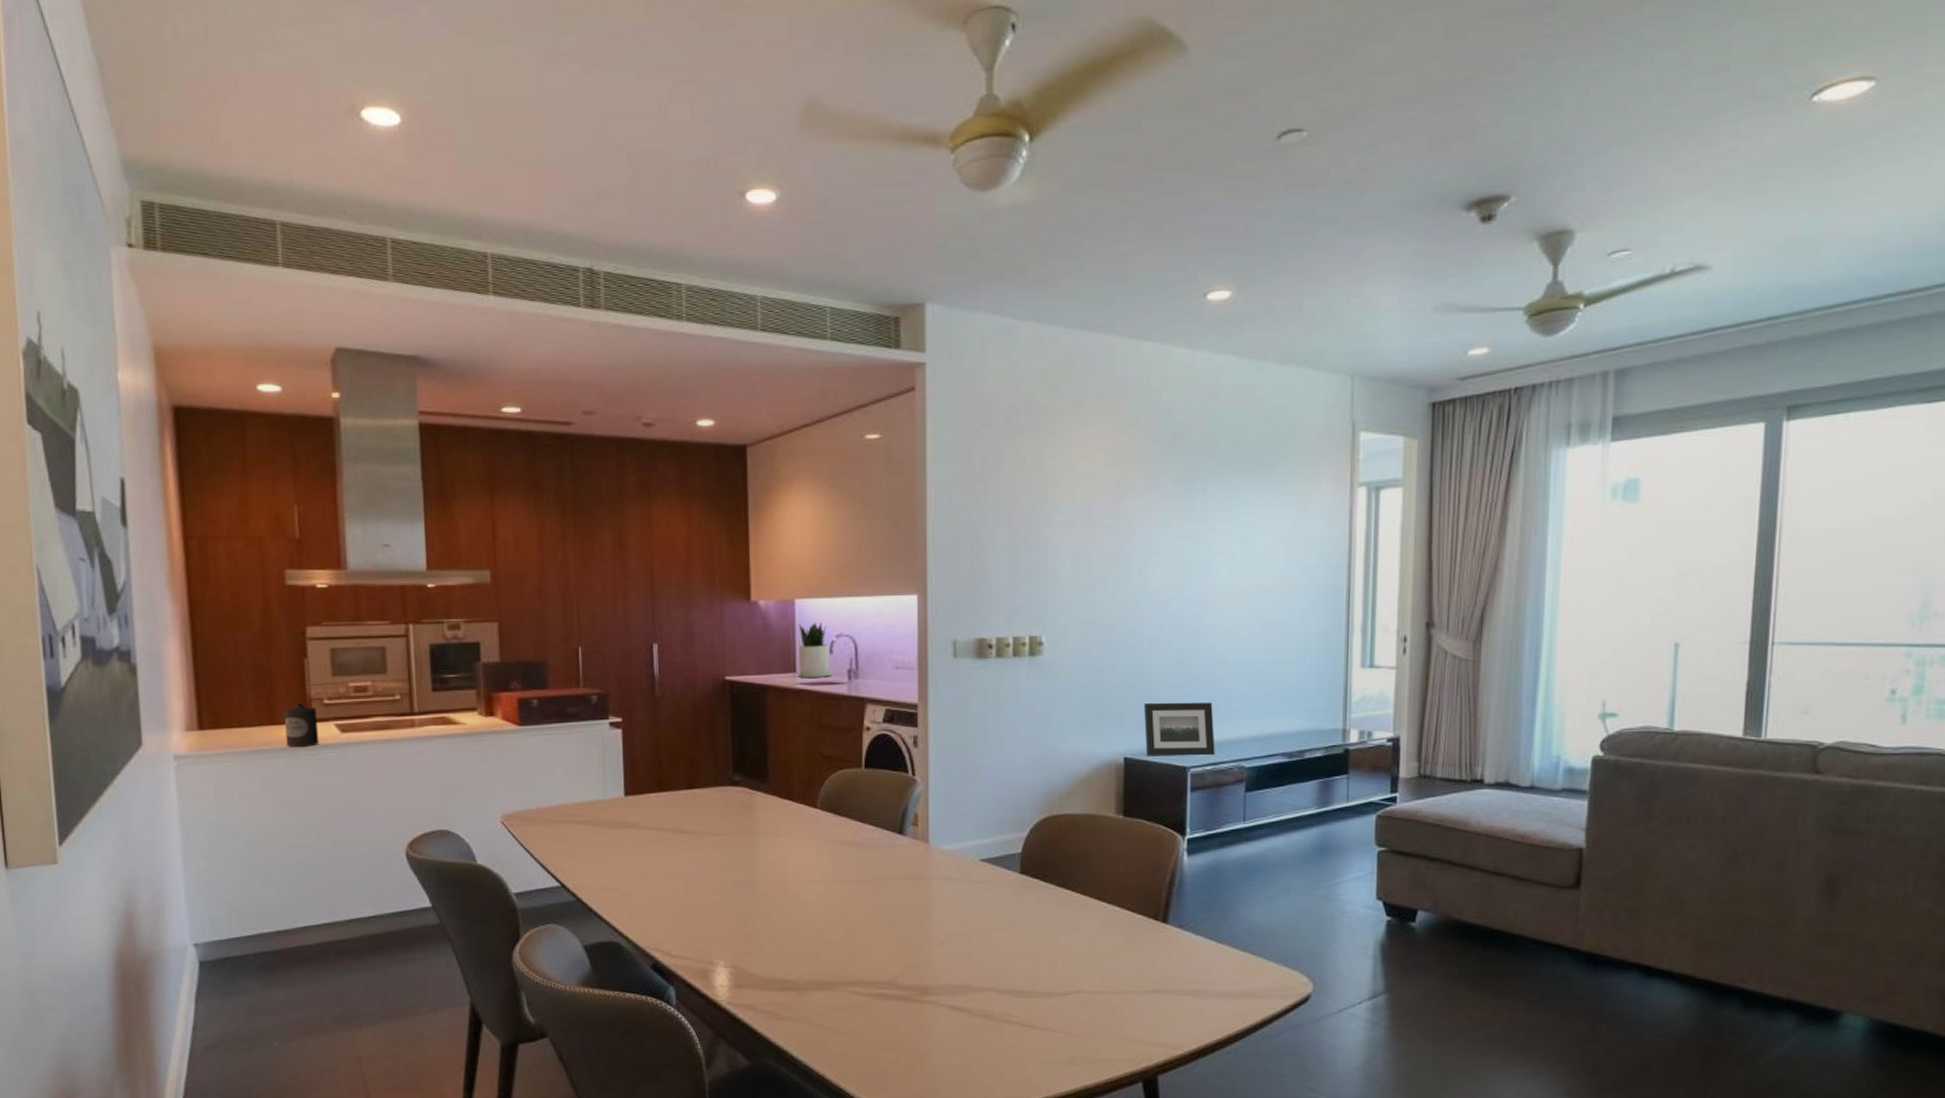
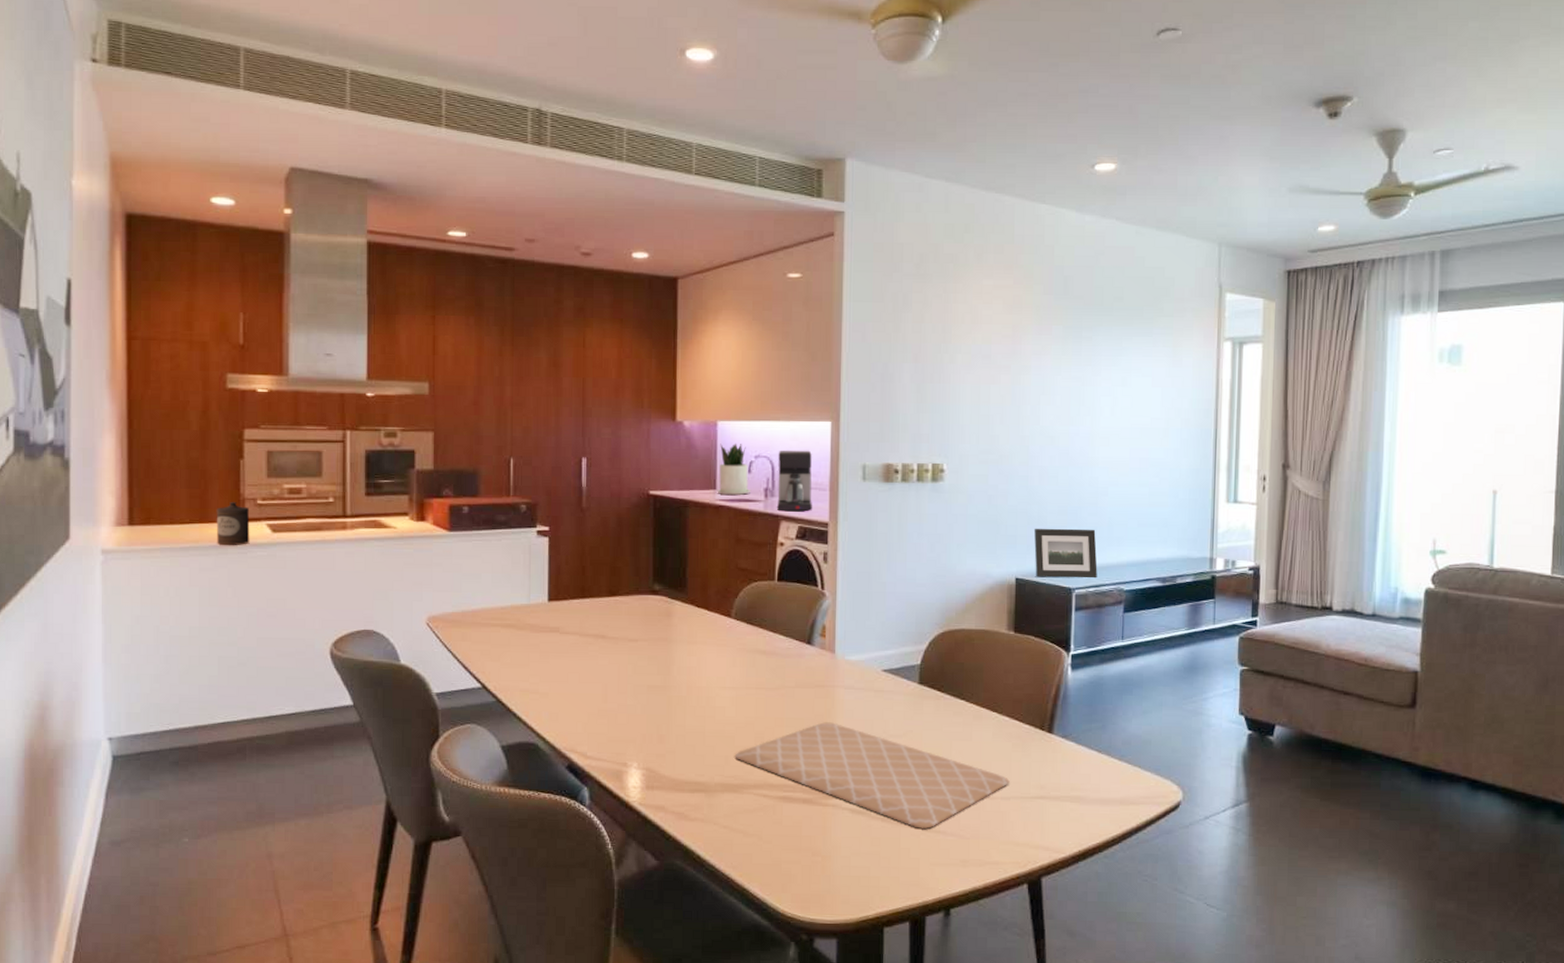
placemat: none [825,916,1121,1027] -> present [734,722,1010,830]
coffee maker: none [861,627,900,694] -> present [777,450,812,512]

